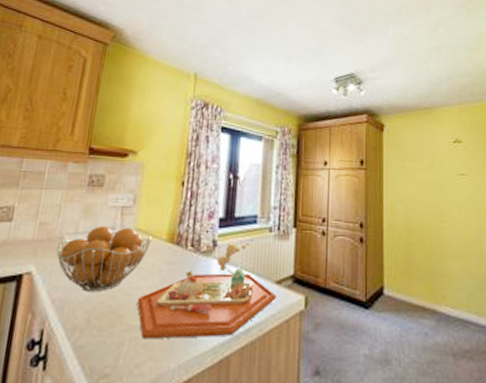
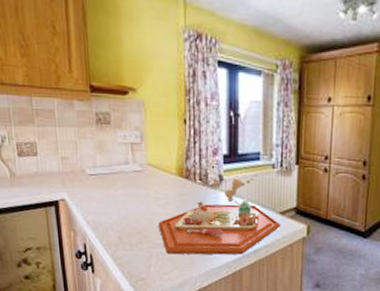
fruit basket: present [56,225,153,292] -> none [81,160,163,217]

